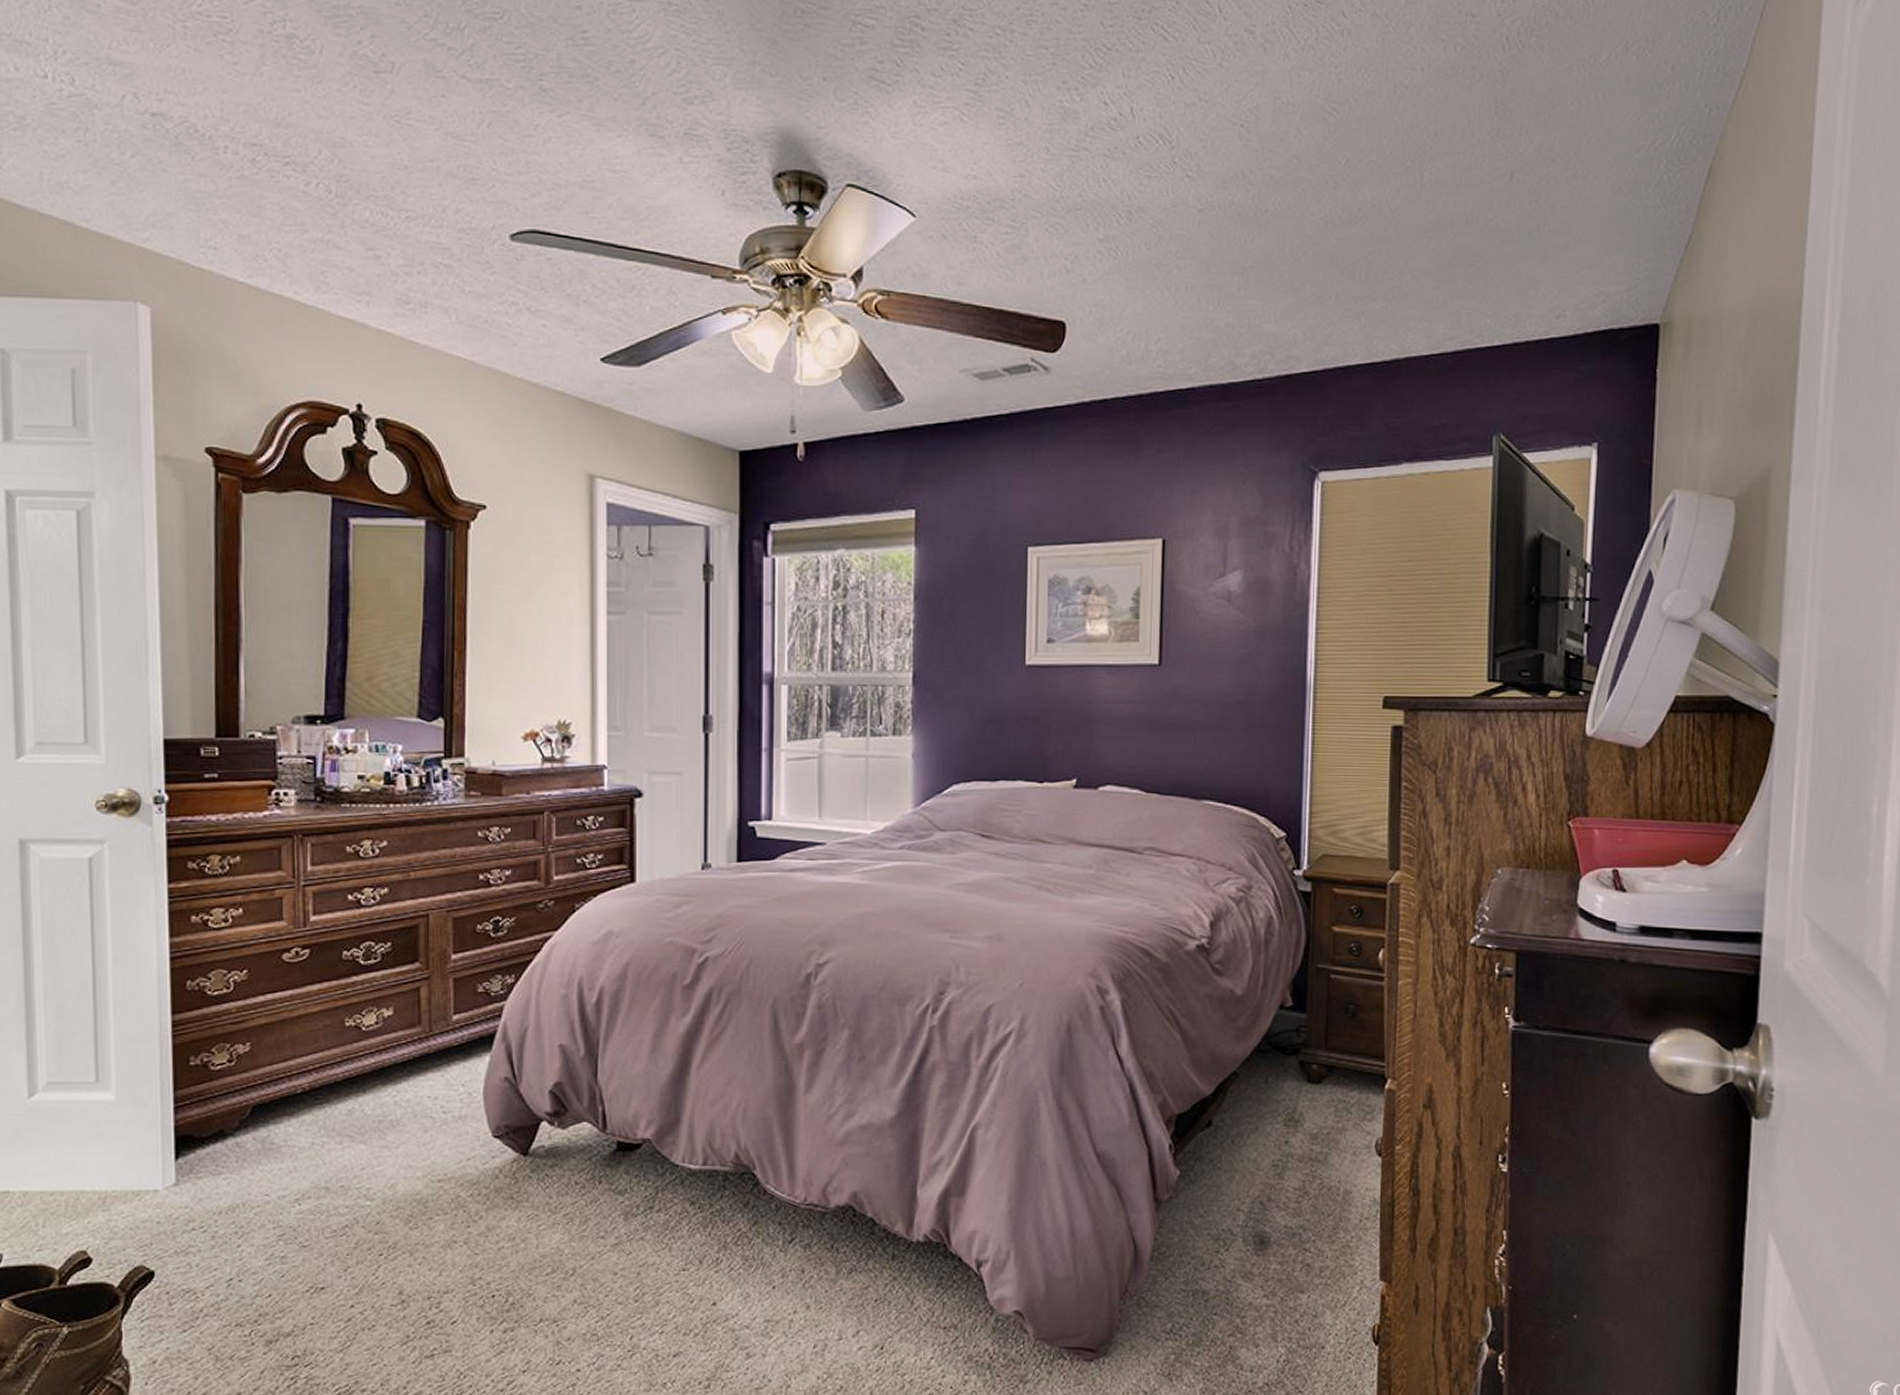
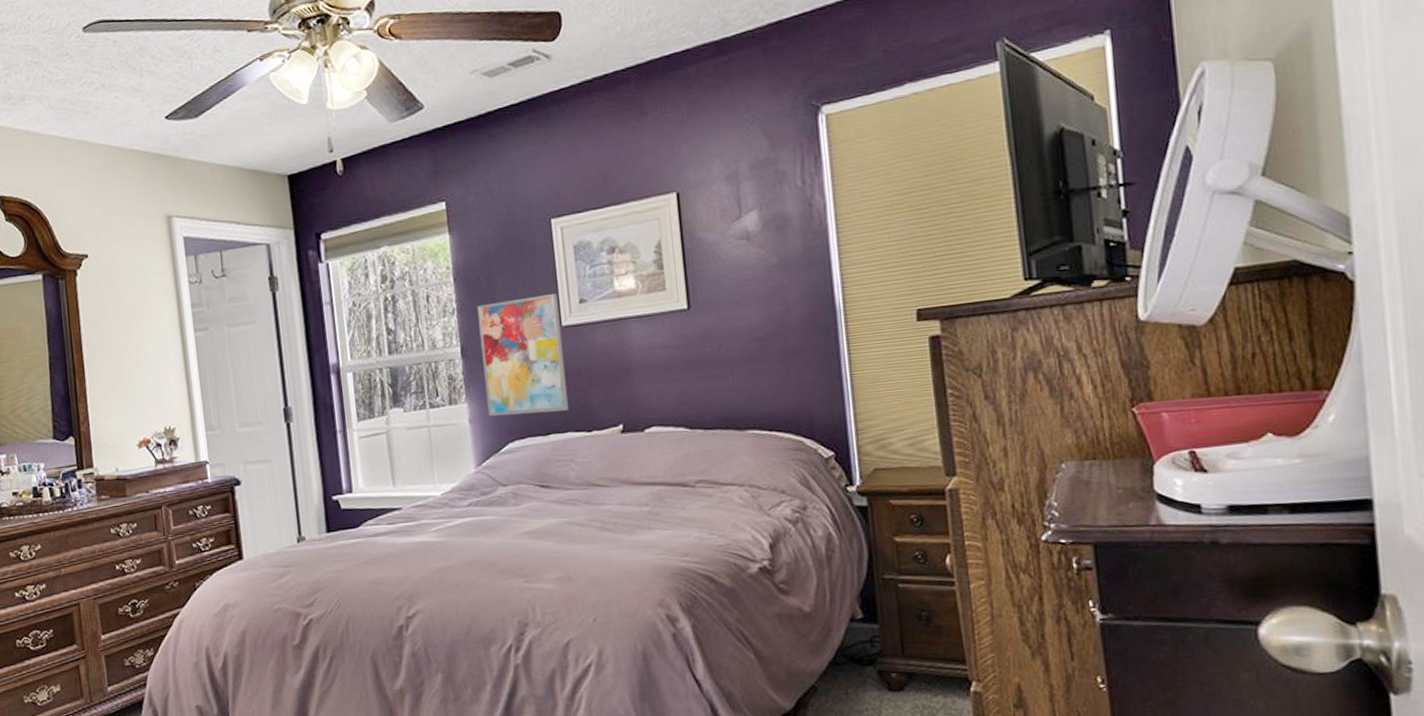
wall art: none [934,628,1025,757] -> present [477,294,569,417]

